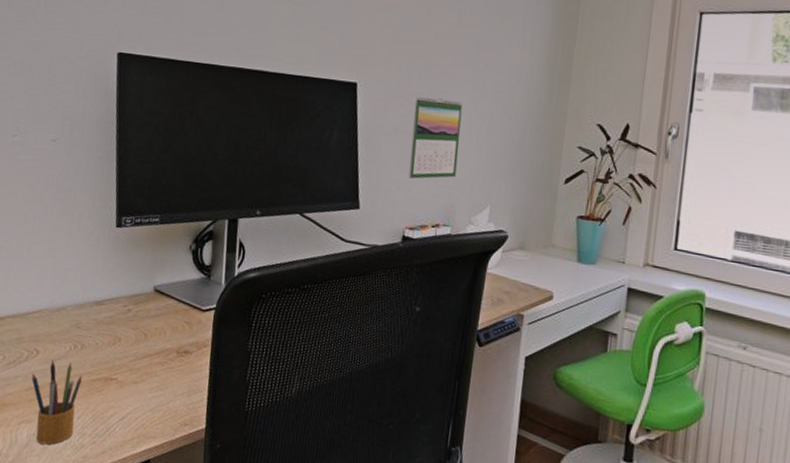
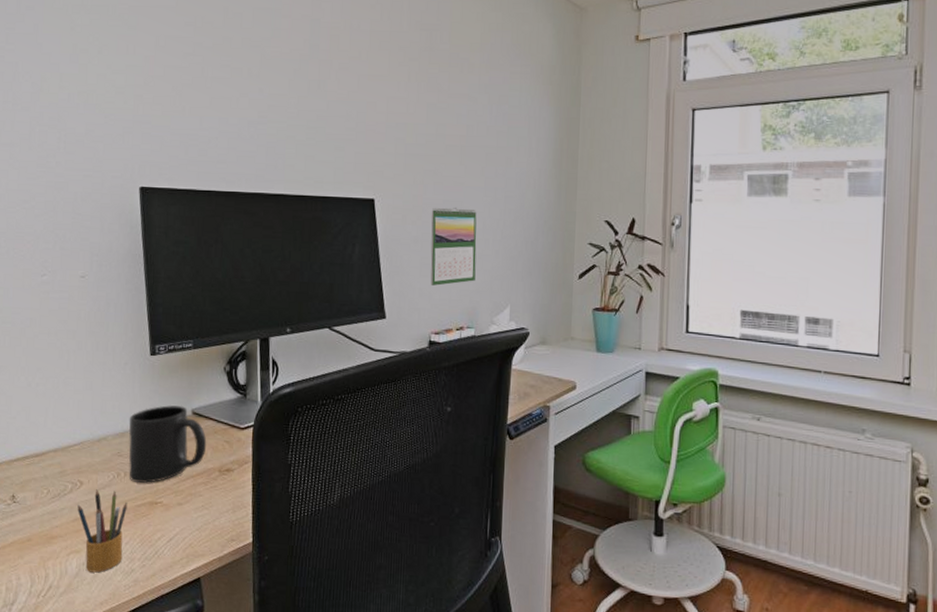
mug: none [85,280,167,358] -> present [128,405,207,483]

